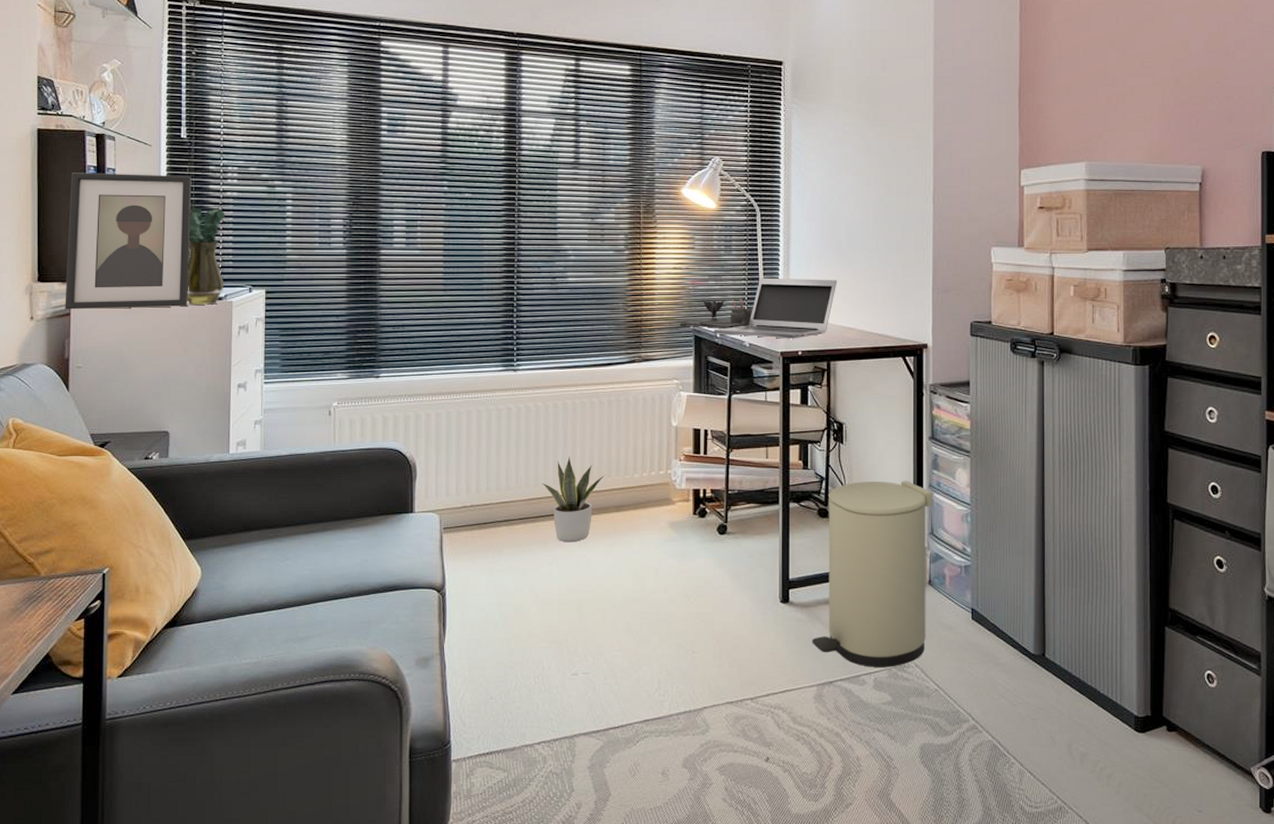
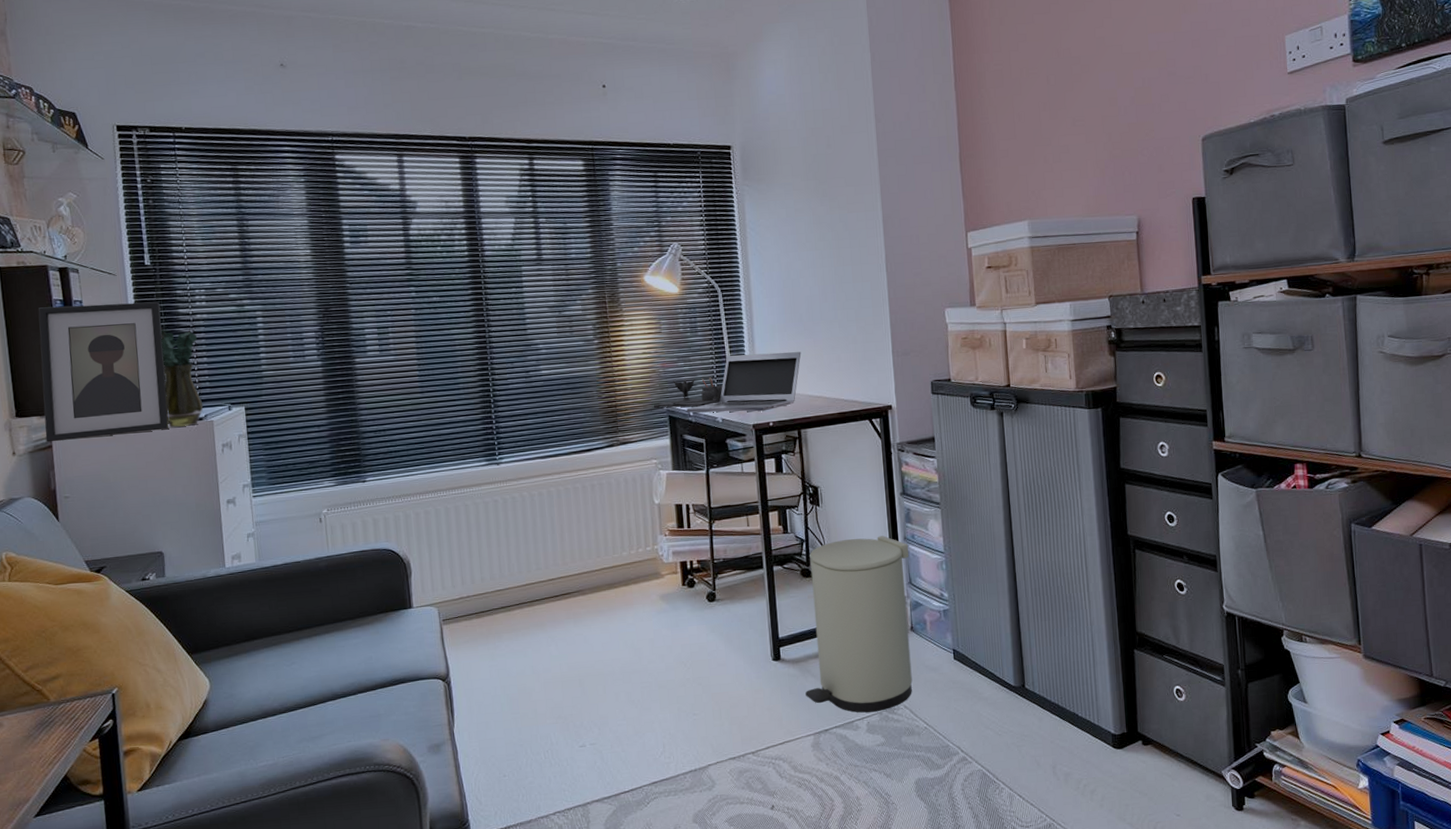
potted plant: present [541,456,606,543] -> none [533,541,595,623]

